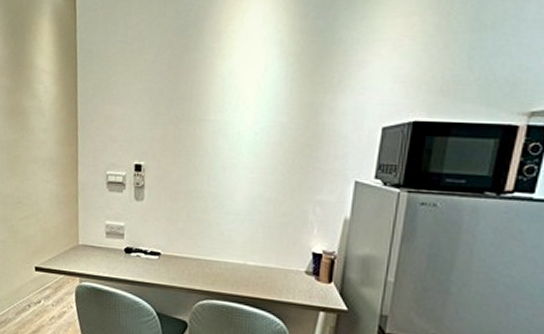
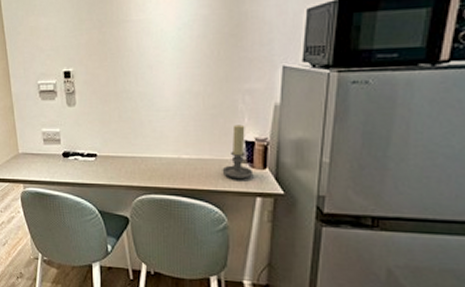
candle holder: none [287,235,319,291] -> present [222,124,254,179]

